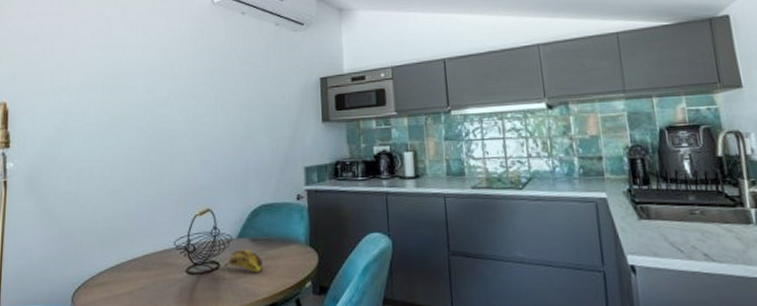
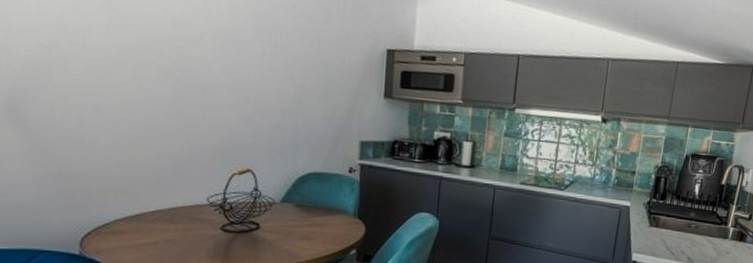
banana: present [225,248,263,273] -> none [265,212,307,238]

